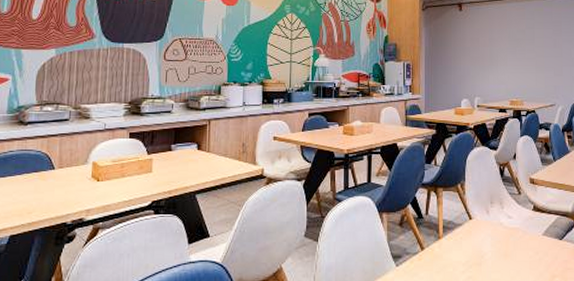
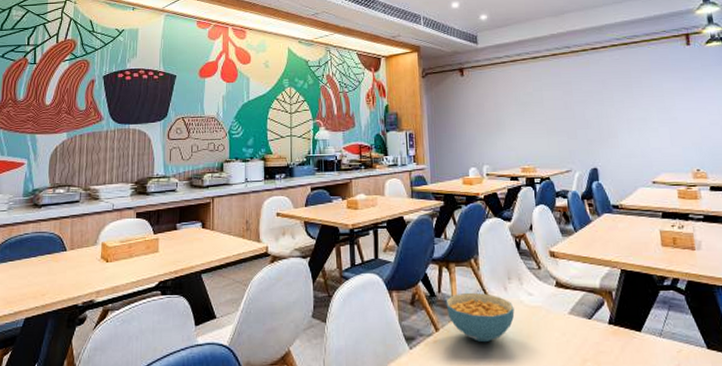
cereal bowl: none [432,215,494,261] -> present [445,292,515,343]

